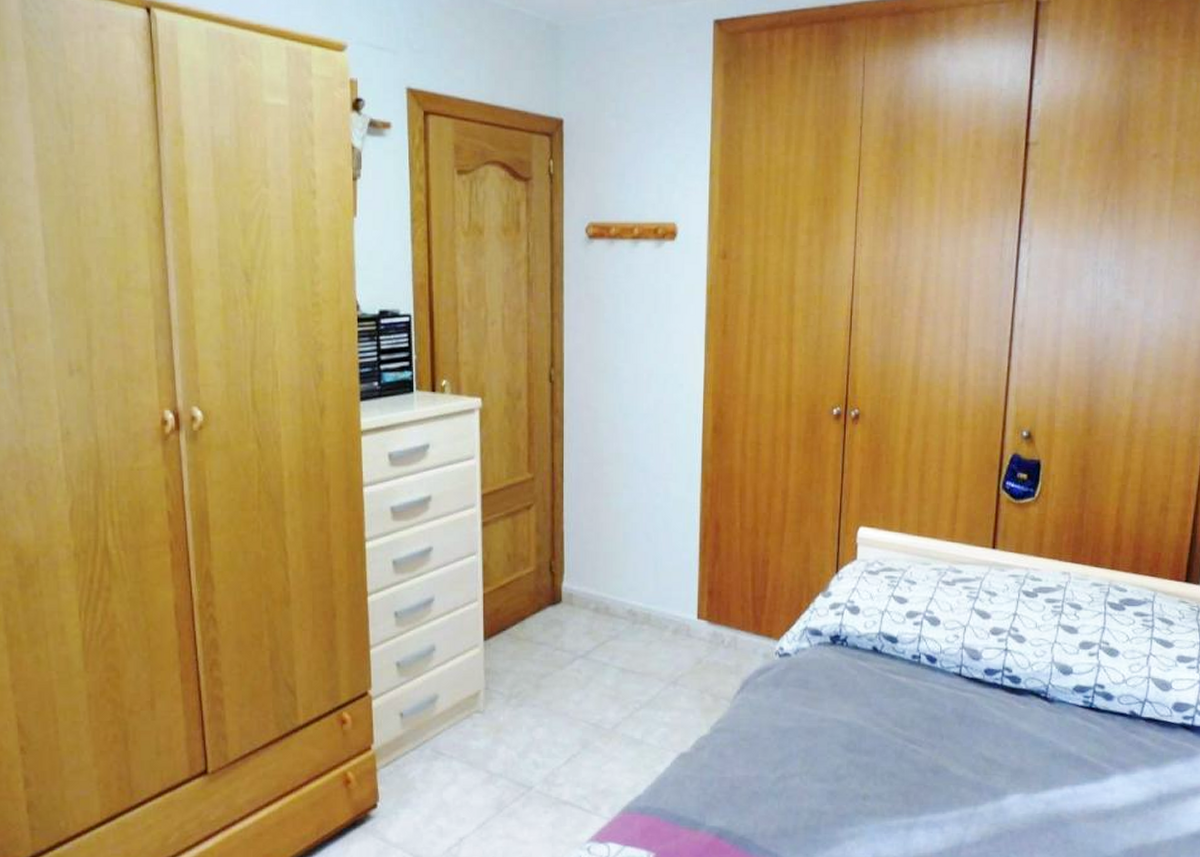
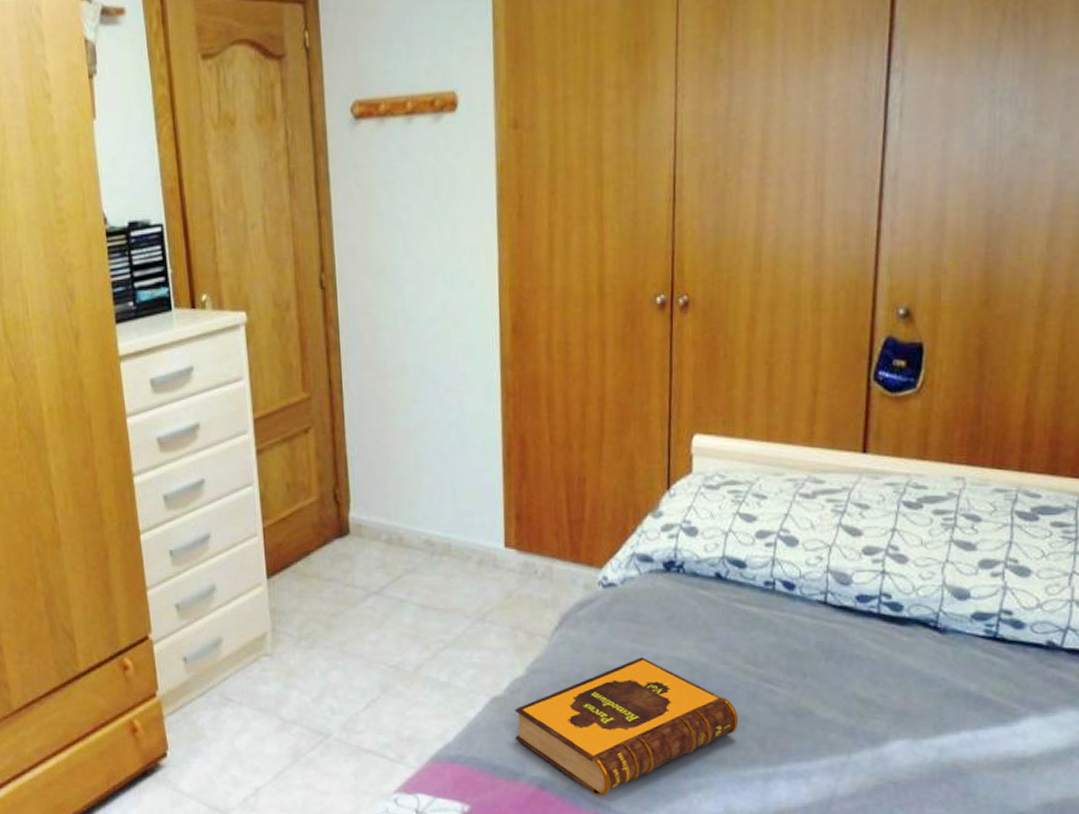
hardback book: none [697,719,888,844] -> present [514,657,739,796]

